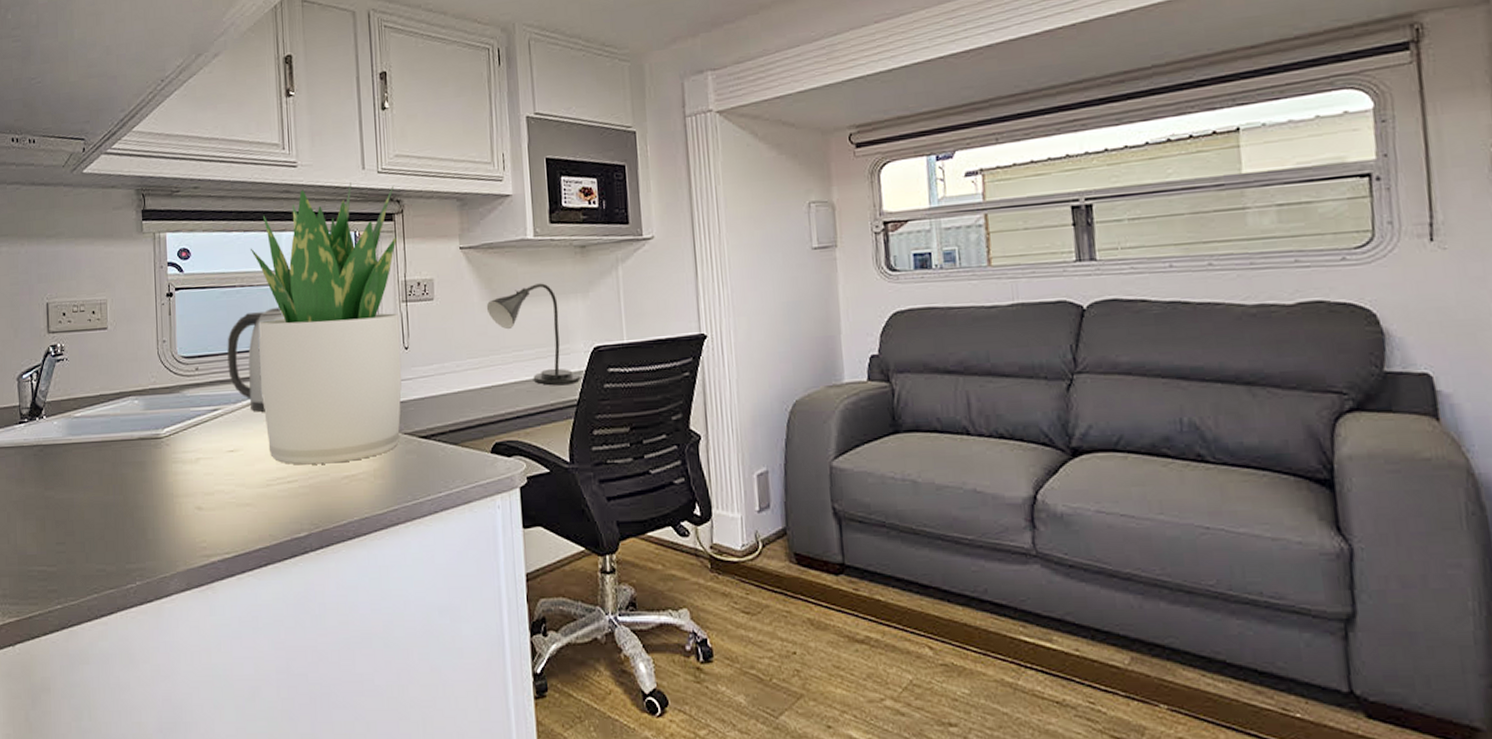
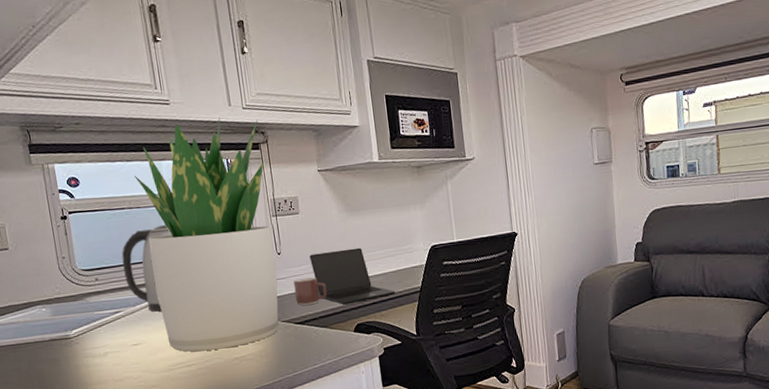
mug: none [421,380,461,416] -> present [293,277,328,306]
laptop: none [442,345,546,417] -> present [309,247,396,305]
desk lamp: present [486,283,581,386] -> none [343,197,422,277]

